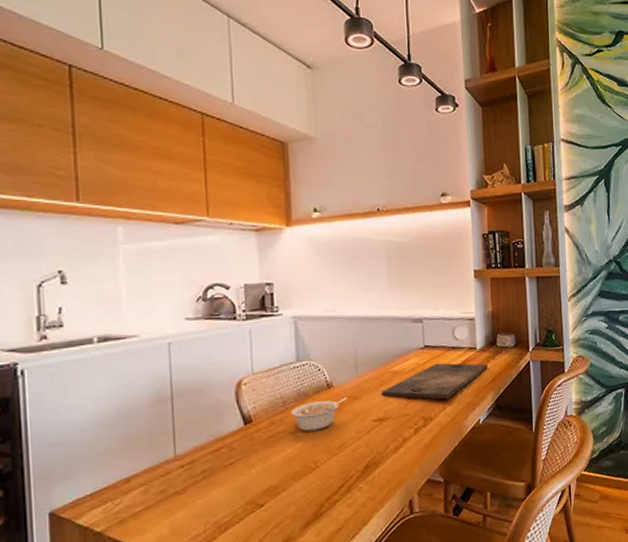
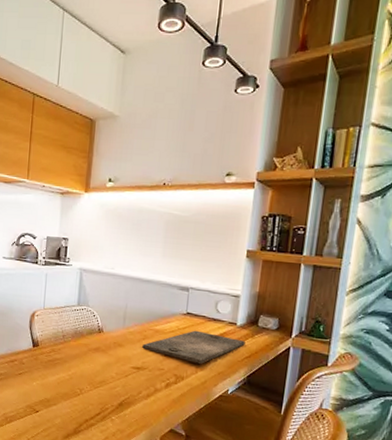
legume: present [291,397,348,432] -> none [68,340,114,365]

